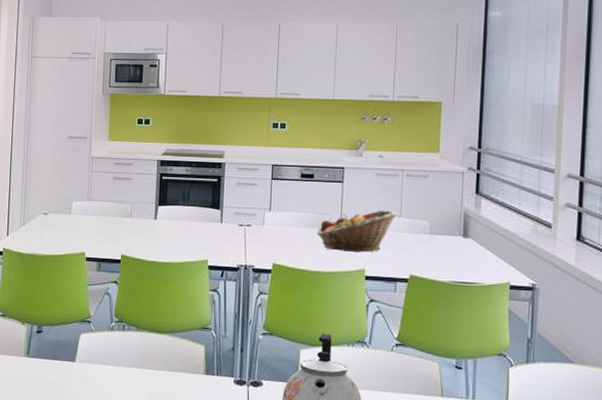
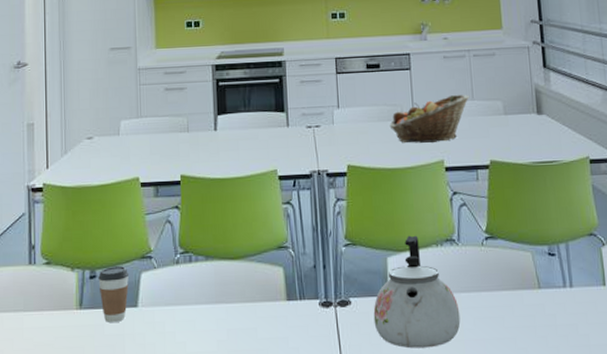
coffee cup: none [44,325,71,372] -> present [98,266,130,322]

